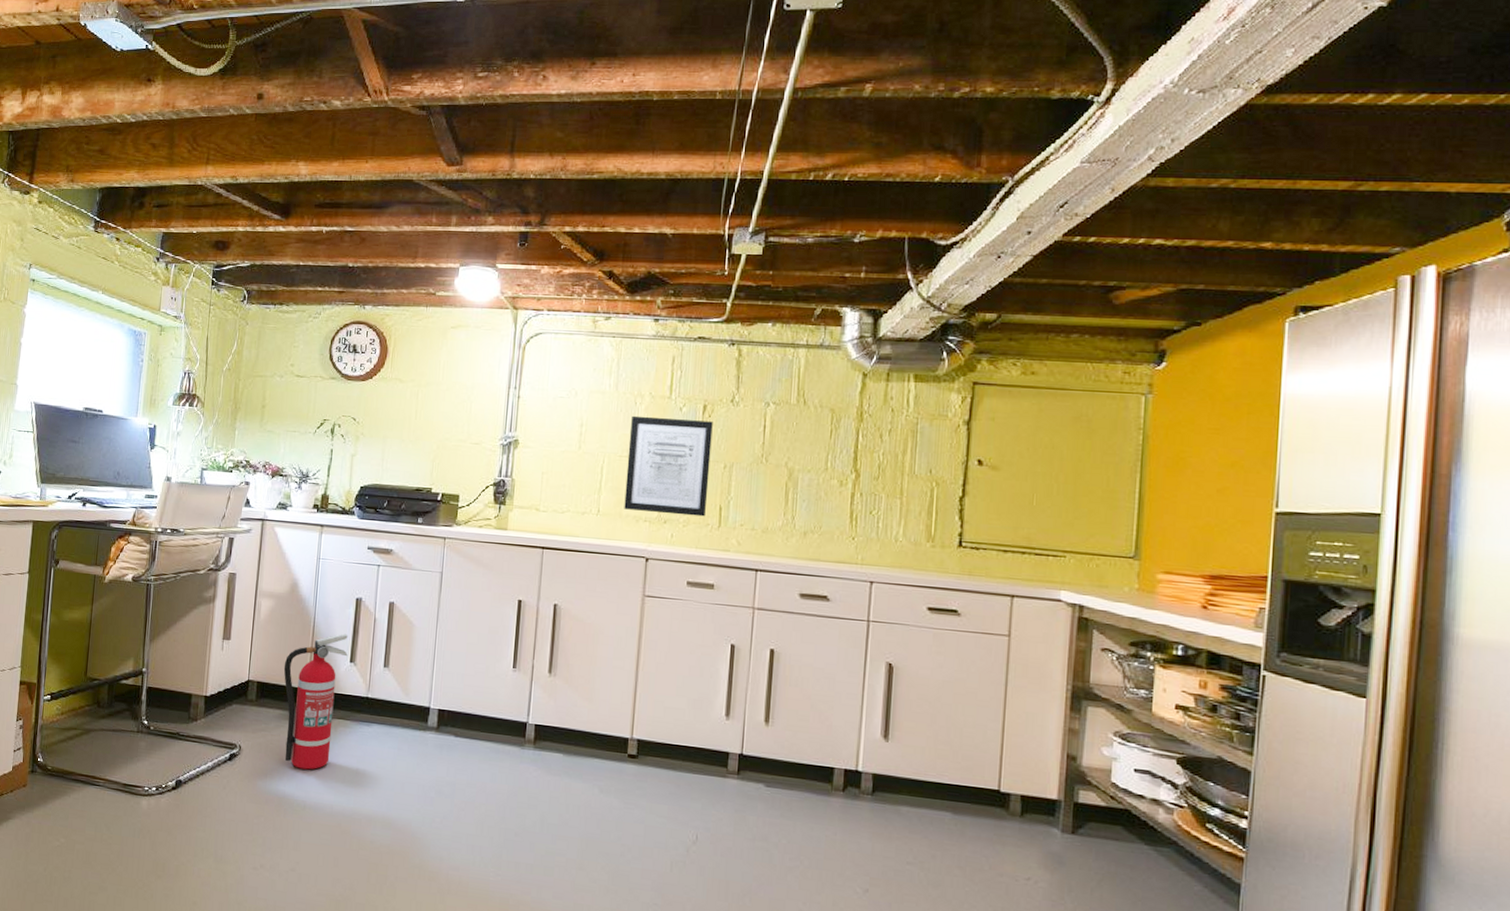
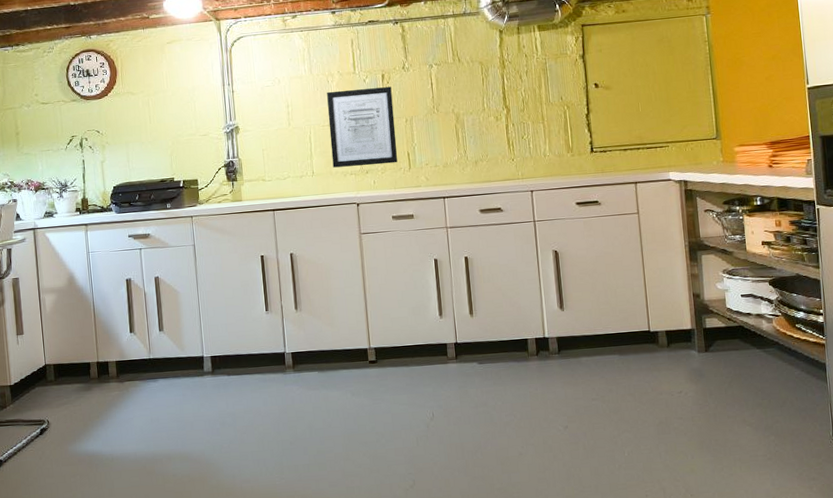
fire extinguisher: present [283,633,348,770] -> none [74,310,127,429]

